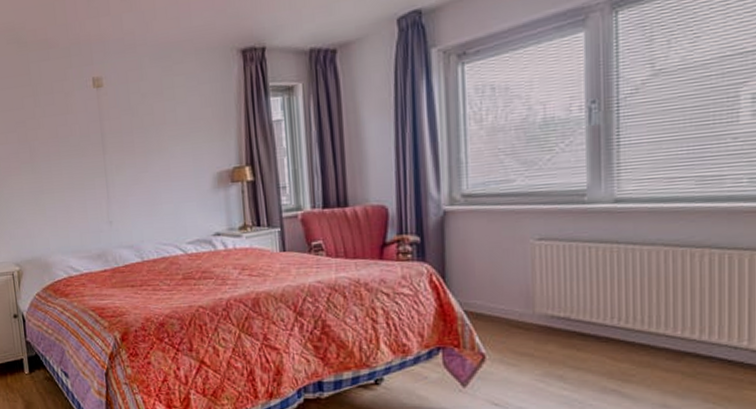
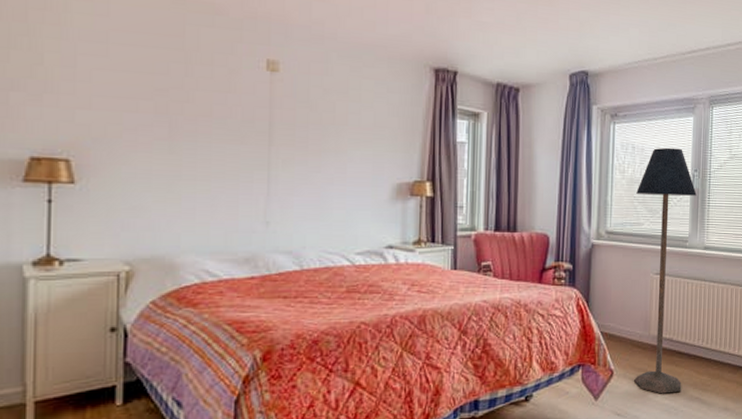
floor lamp: none [501,77,597,383] -> present [634,147,697,394]

